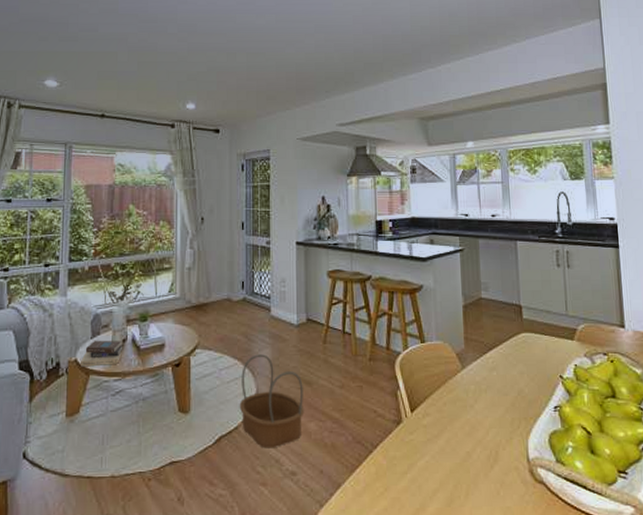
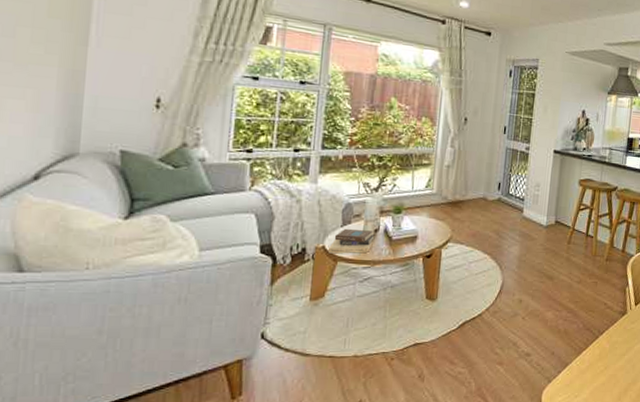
basket: present [239,354,305,449] -> none [484,250,545,333]

